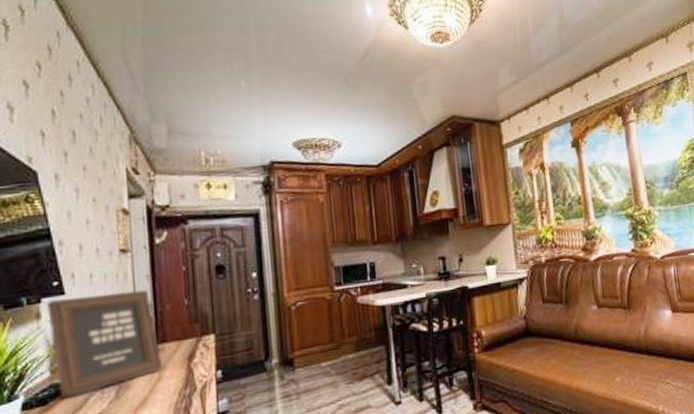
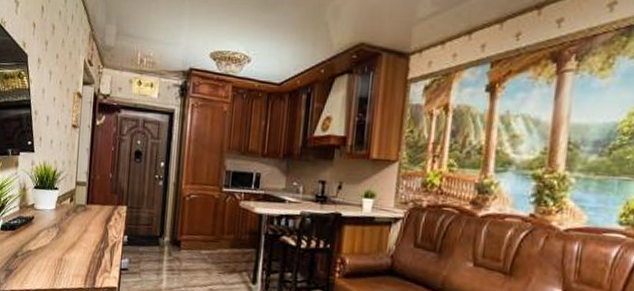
picture frame: present [47,289,164,397] -> none [22,155,89,228]

